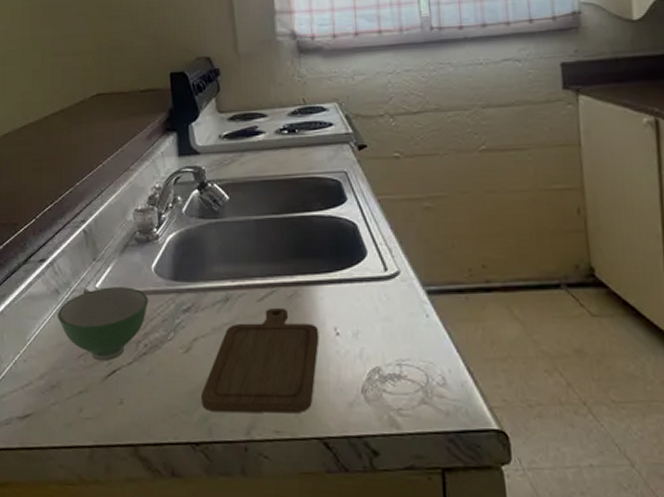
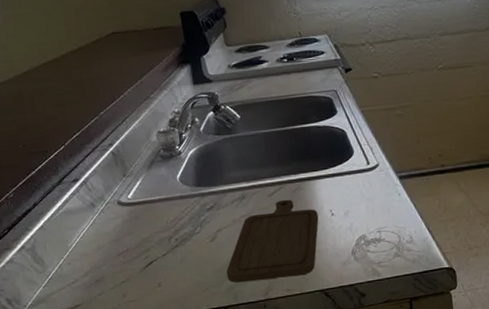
bowl: present [57,287,149,361] -> none [94,195,177,256]

